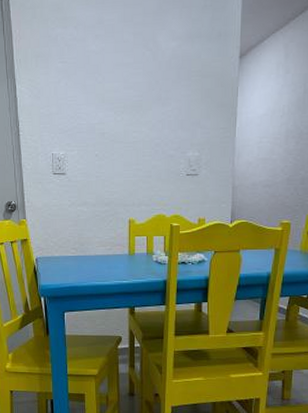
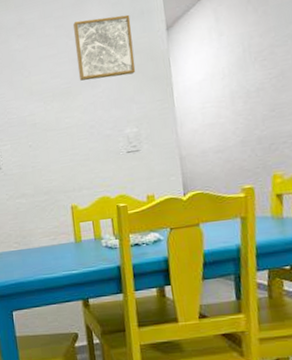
wall art: none [151,31,208,98] -> present [72,14,136,81]

